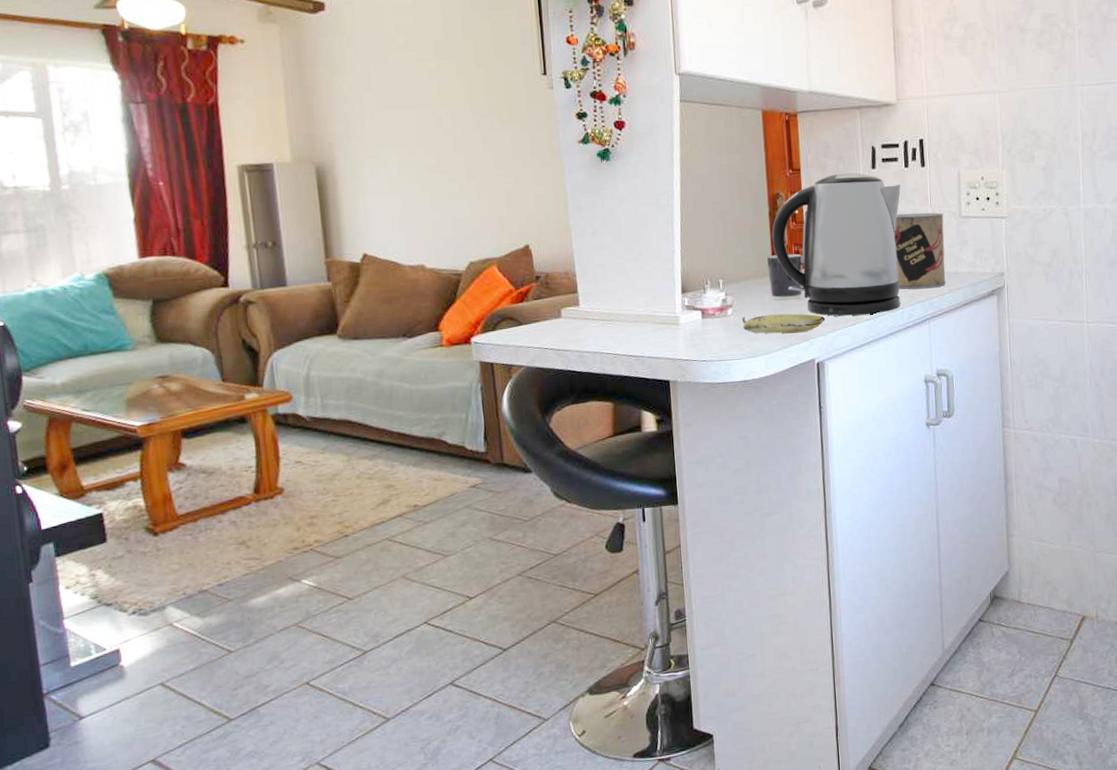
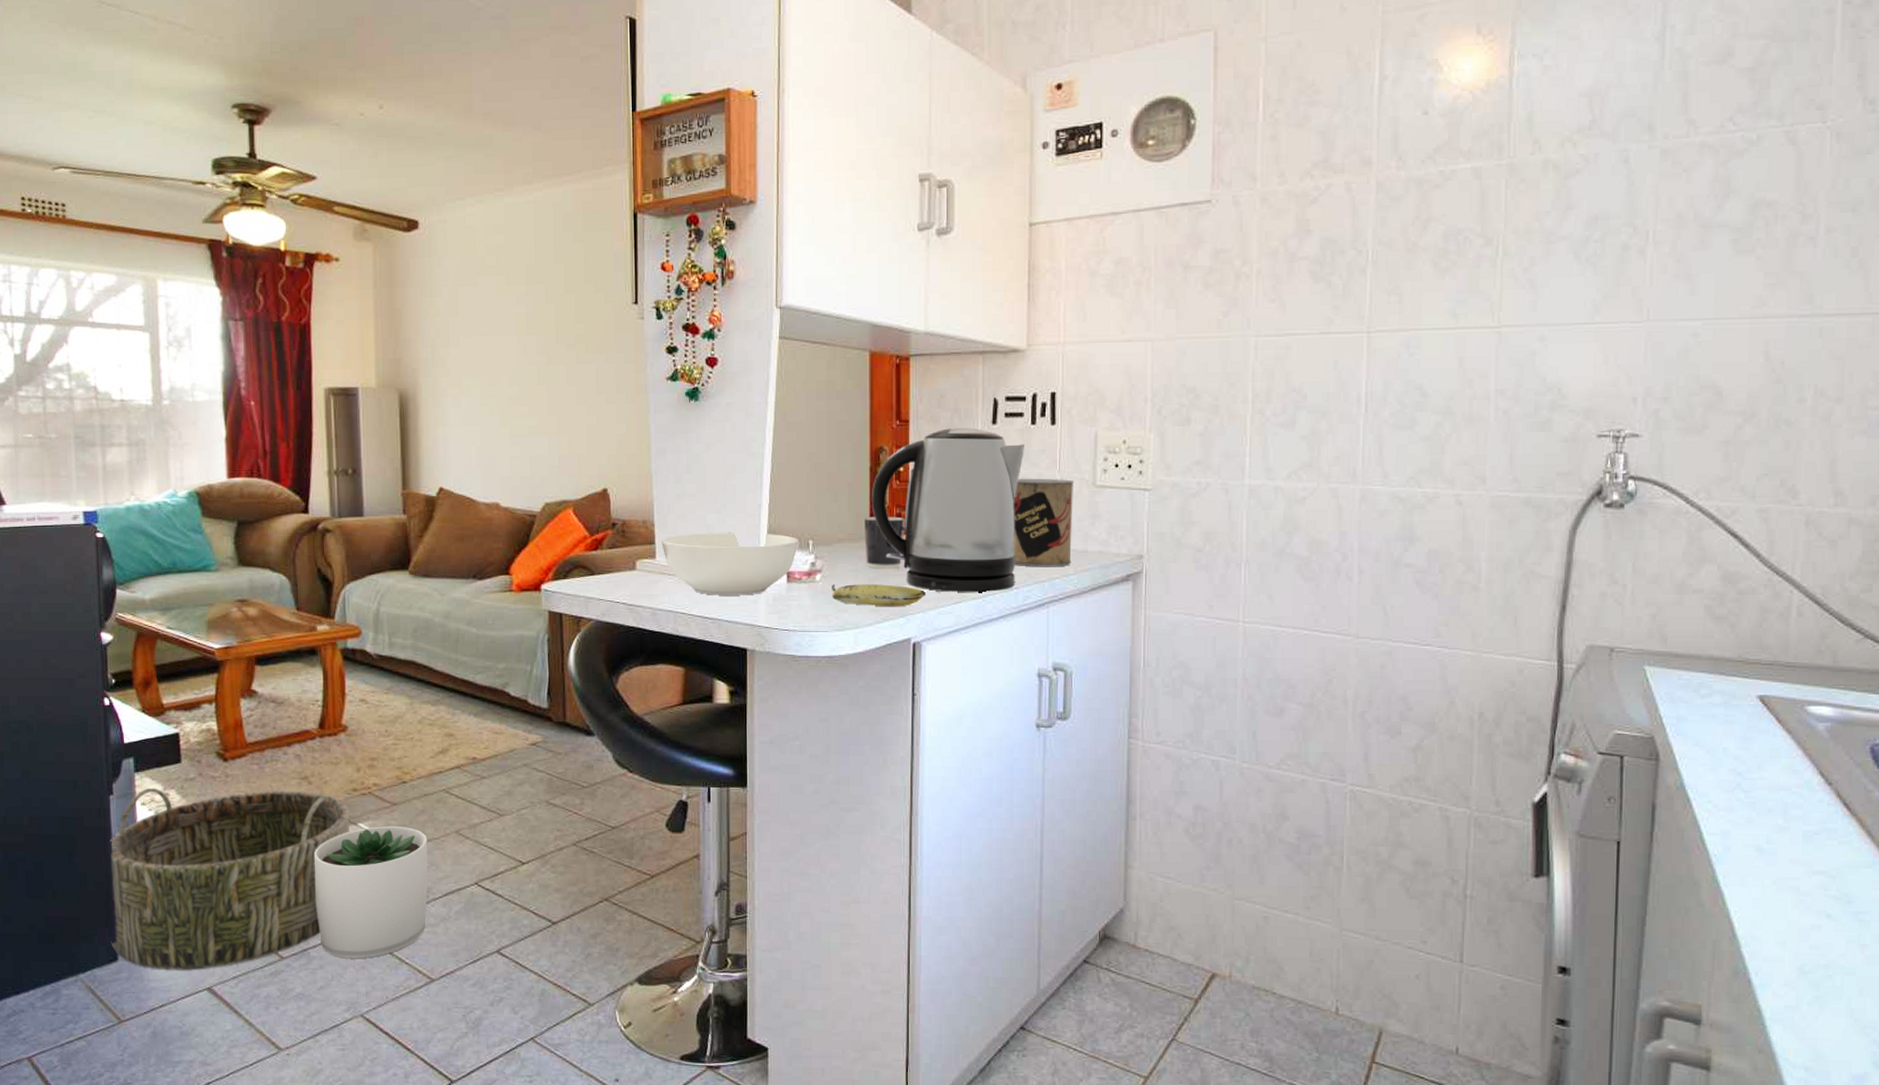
basket: none [32,555,294,750] -> present [110,787,350,970]
planter: none [256,577,378,712] -> present [313,826,429,959]
bowl: none [583,276,710,335] -> present [661,533,799,596]

